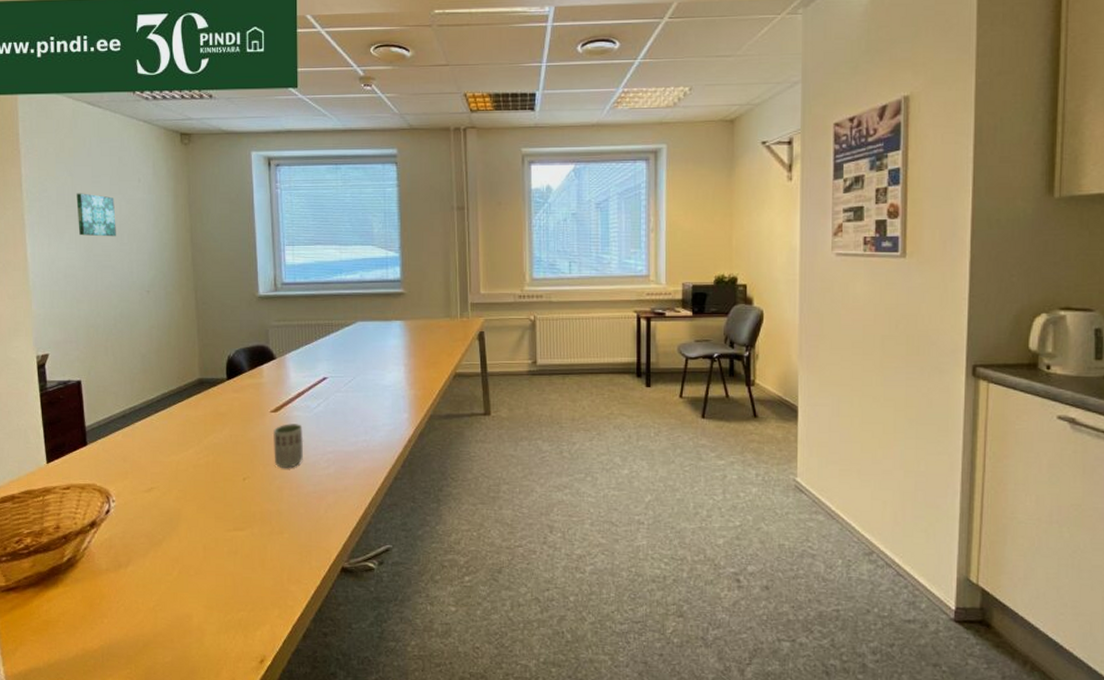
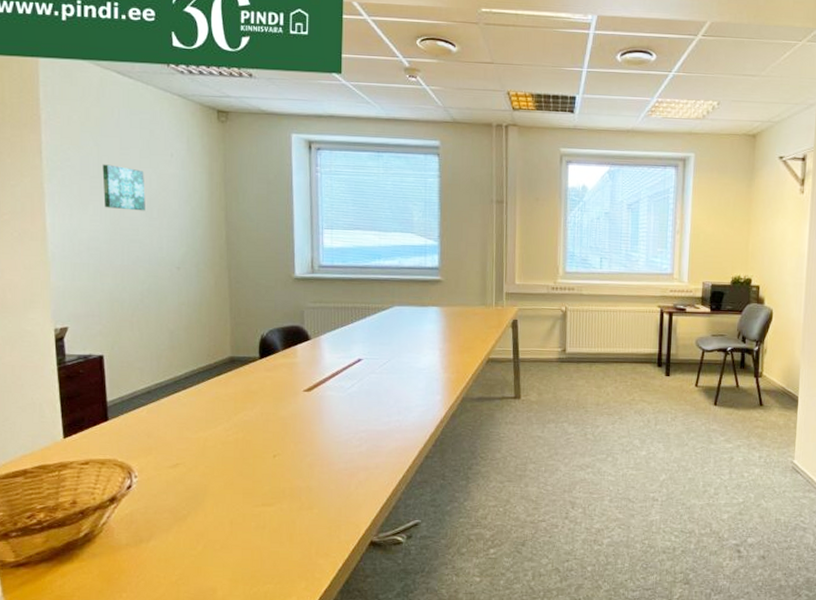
cup: present [273,424,304,468] -> none [305,403,337,446]

